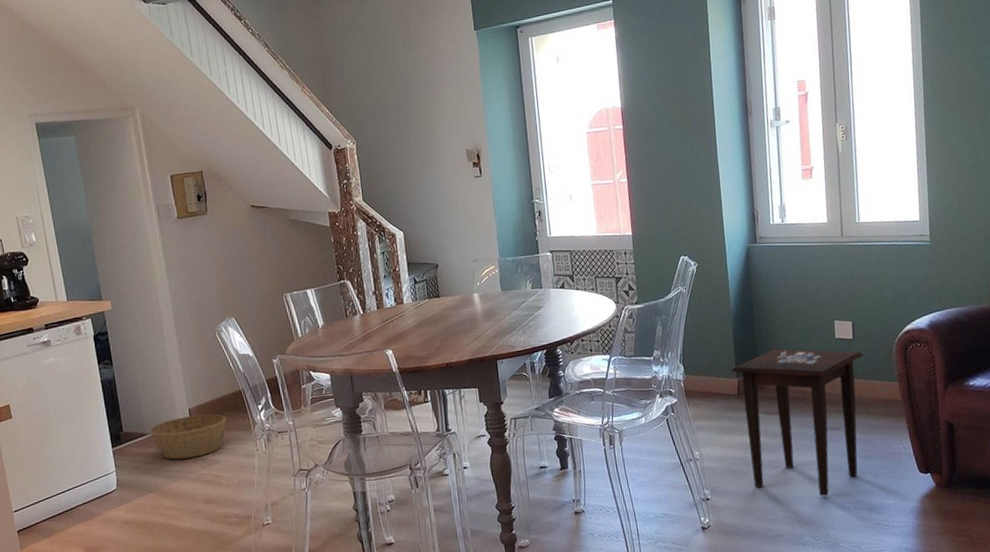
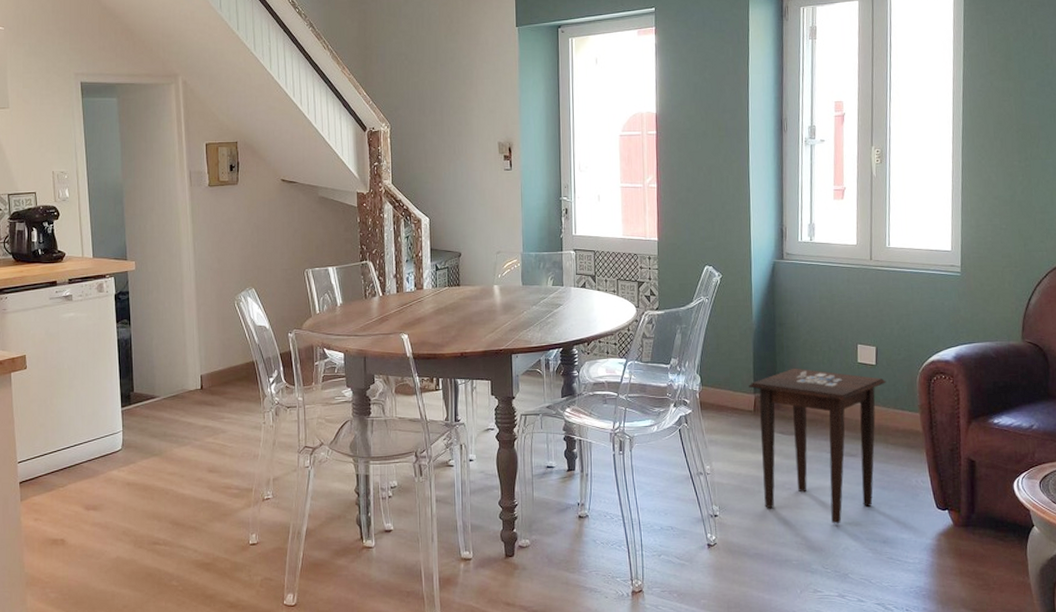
basket: present [150,413,227,460] -> none [160,382,237,425]

